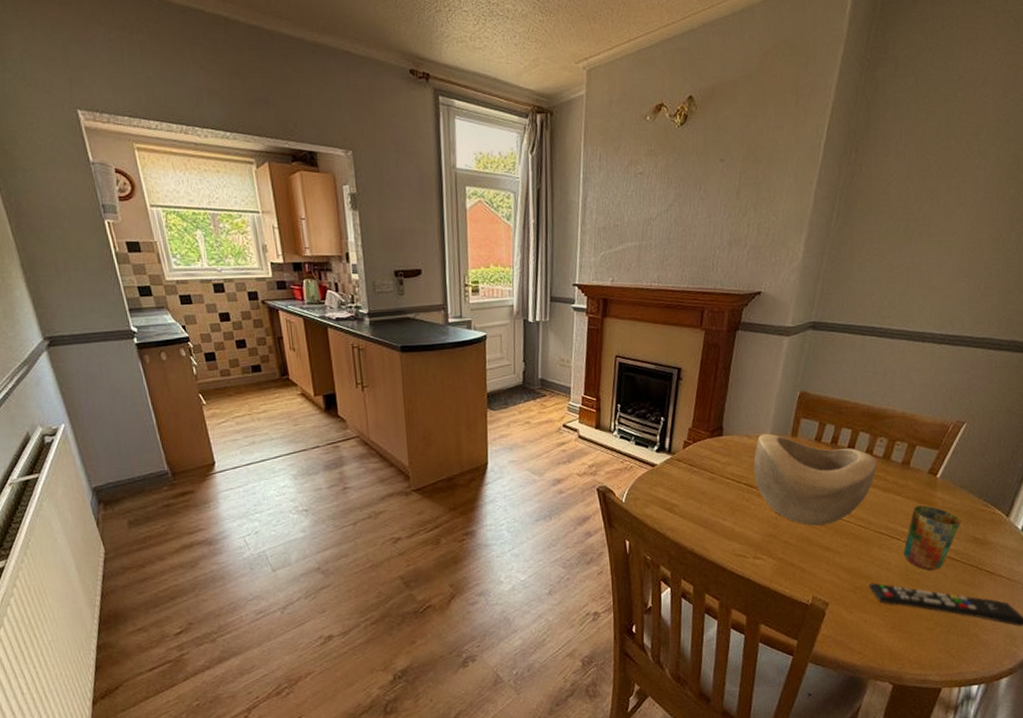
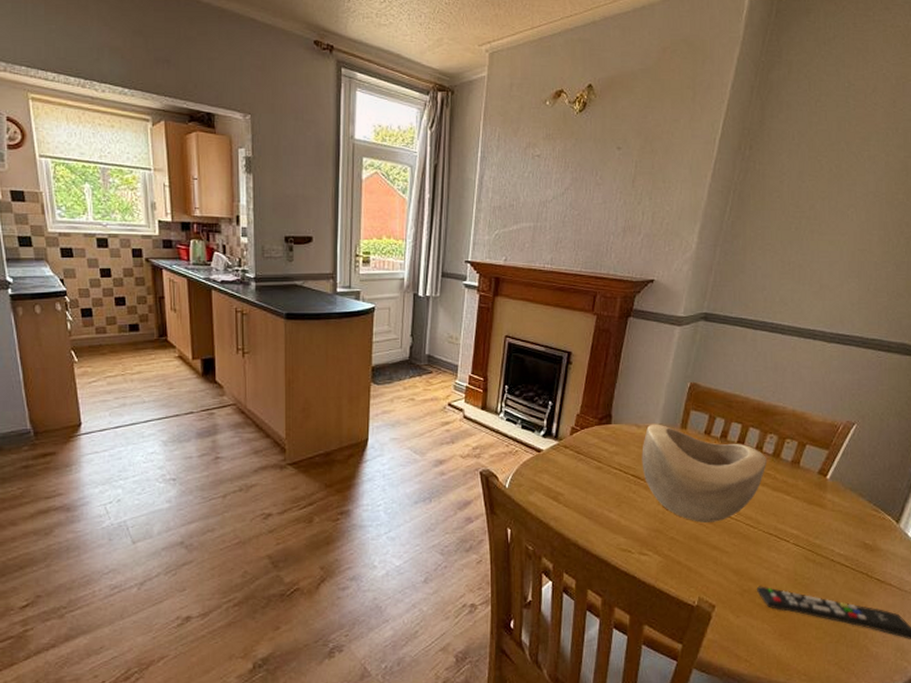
cup: present [903,505,961,571] -> none [792,507,851,576]

